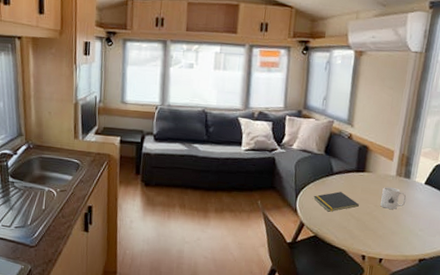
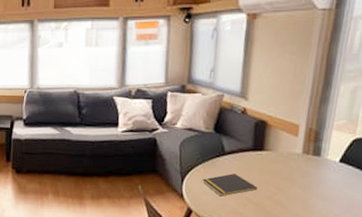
mug: present [380,186,407,209] -> none [284,166,317,192]

